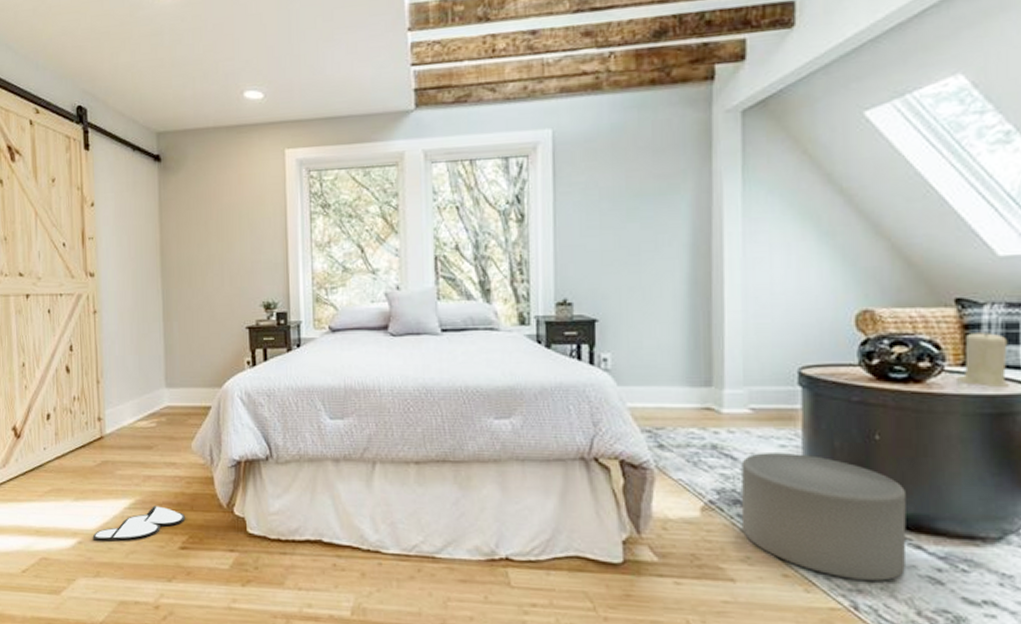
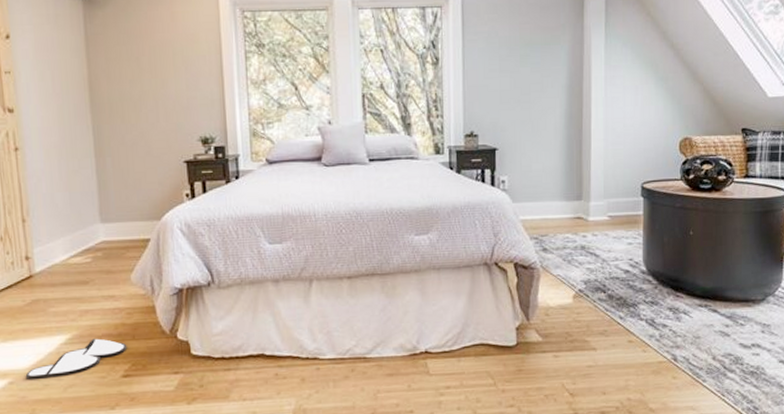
pouf: present [741,453,907,581] -> none [601,248,708,339]
candle: present [957,331,1009,387] -> none [741,152,772,193]

